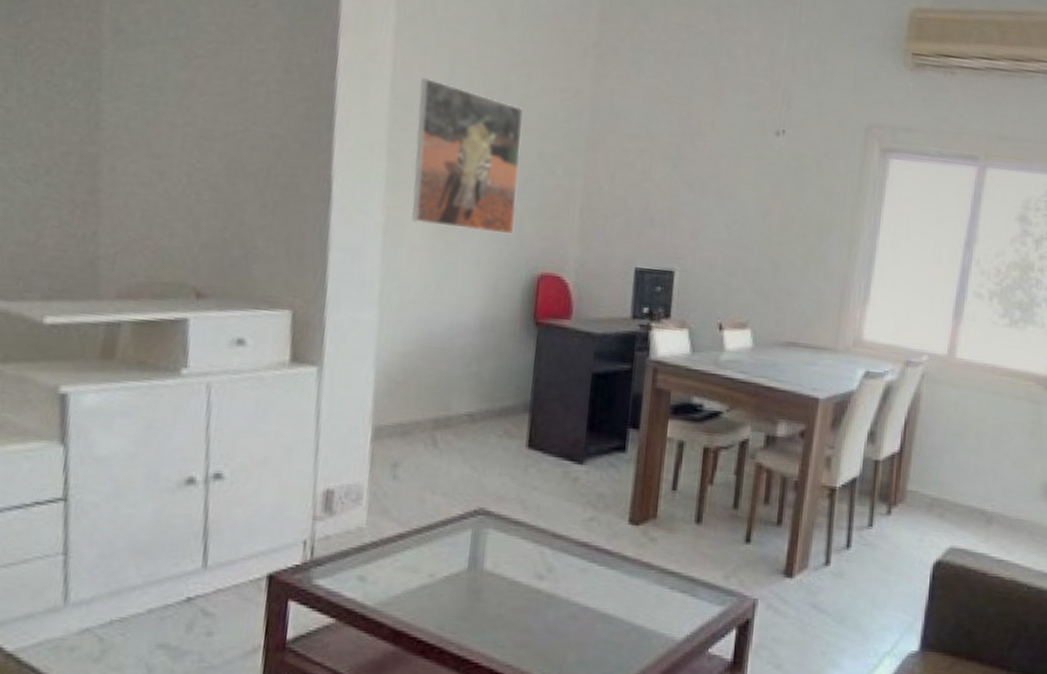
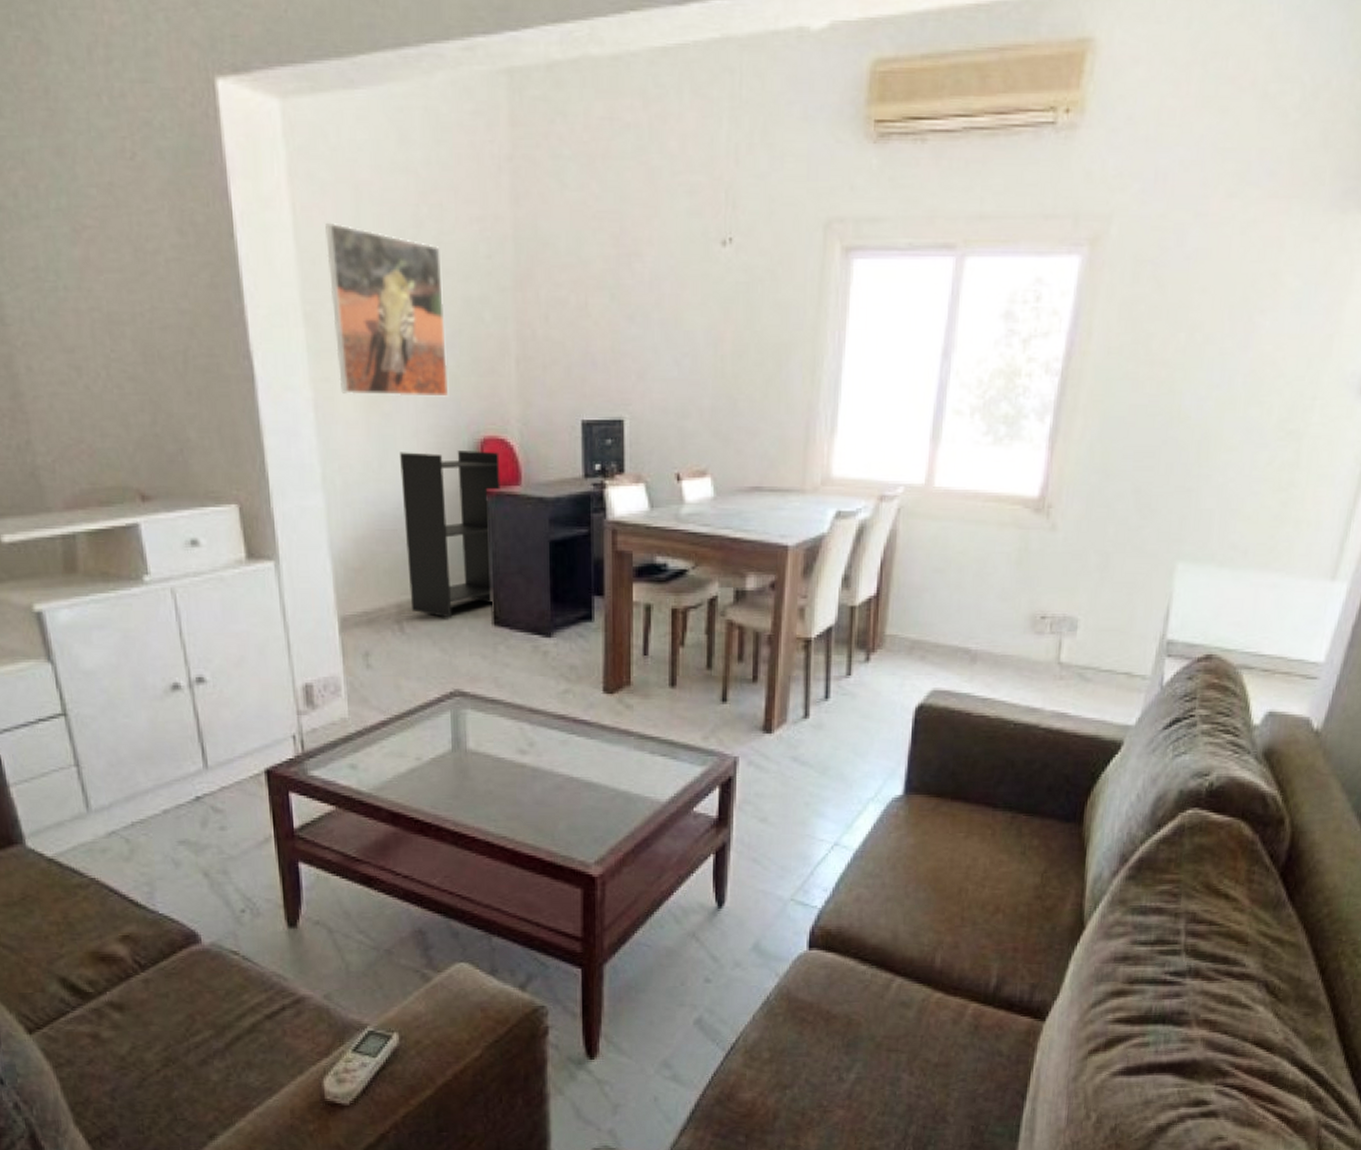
bookshelf: none [447,278,554,438] -> present [400,451,500,618]

